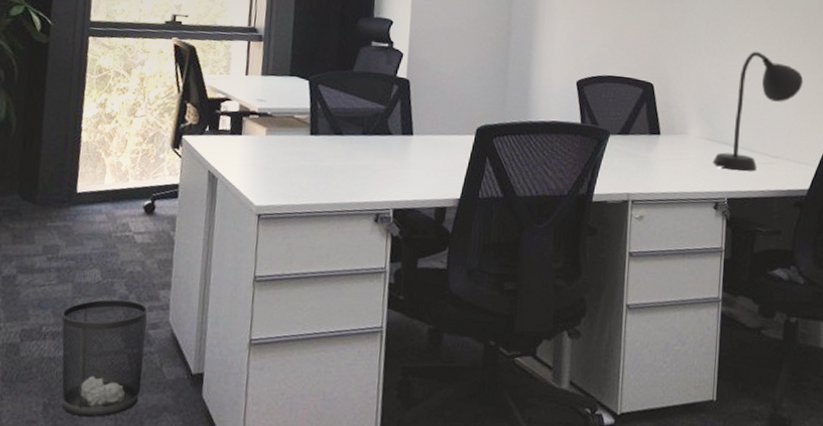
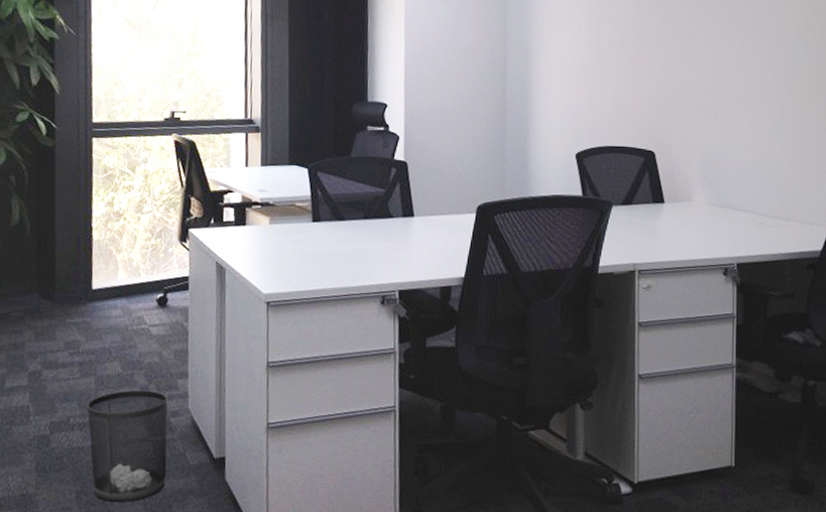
desk lamp: present [712,51,804,171] -> none [720,112,811,235]

